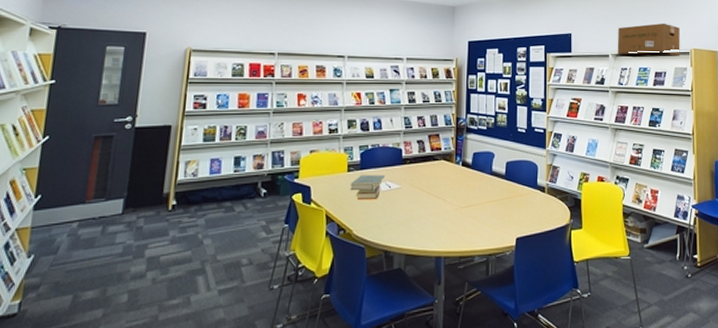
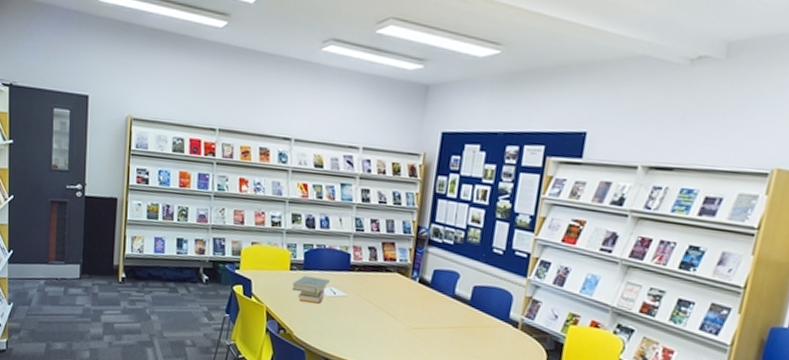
box: present [617,23,680,58] -> none [651,126,761,178]

